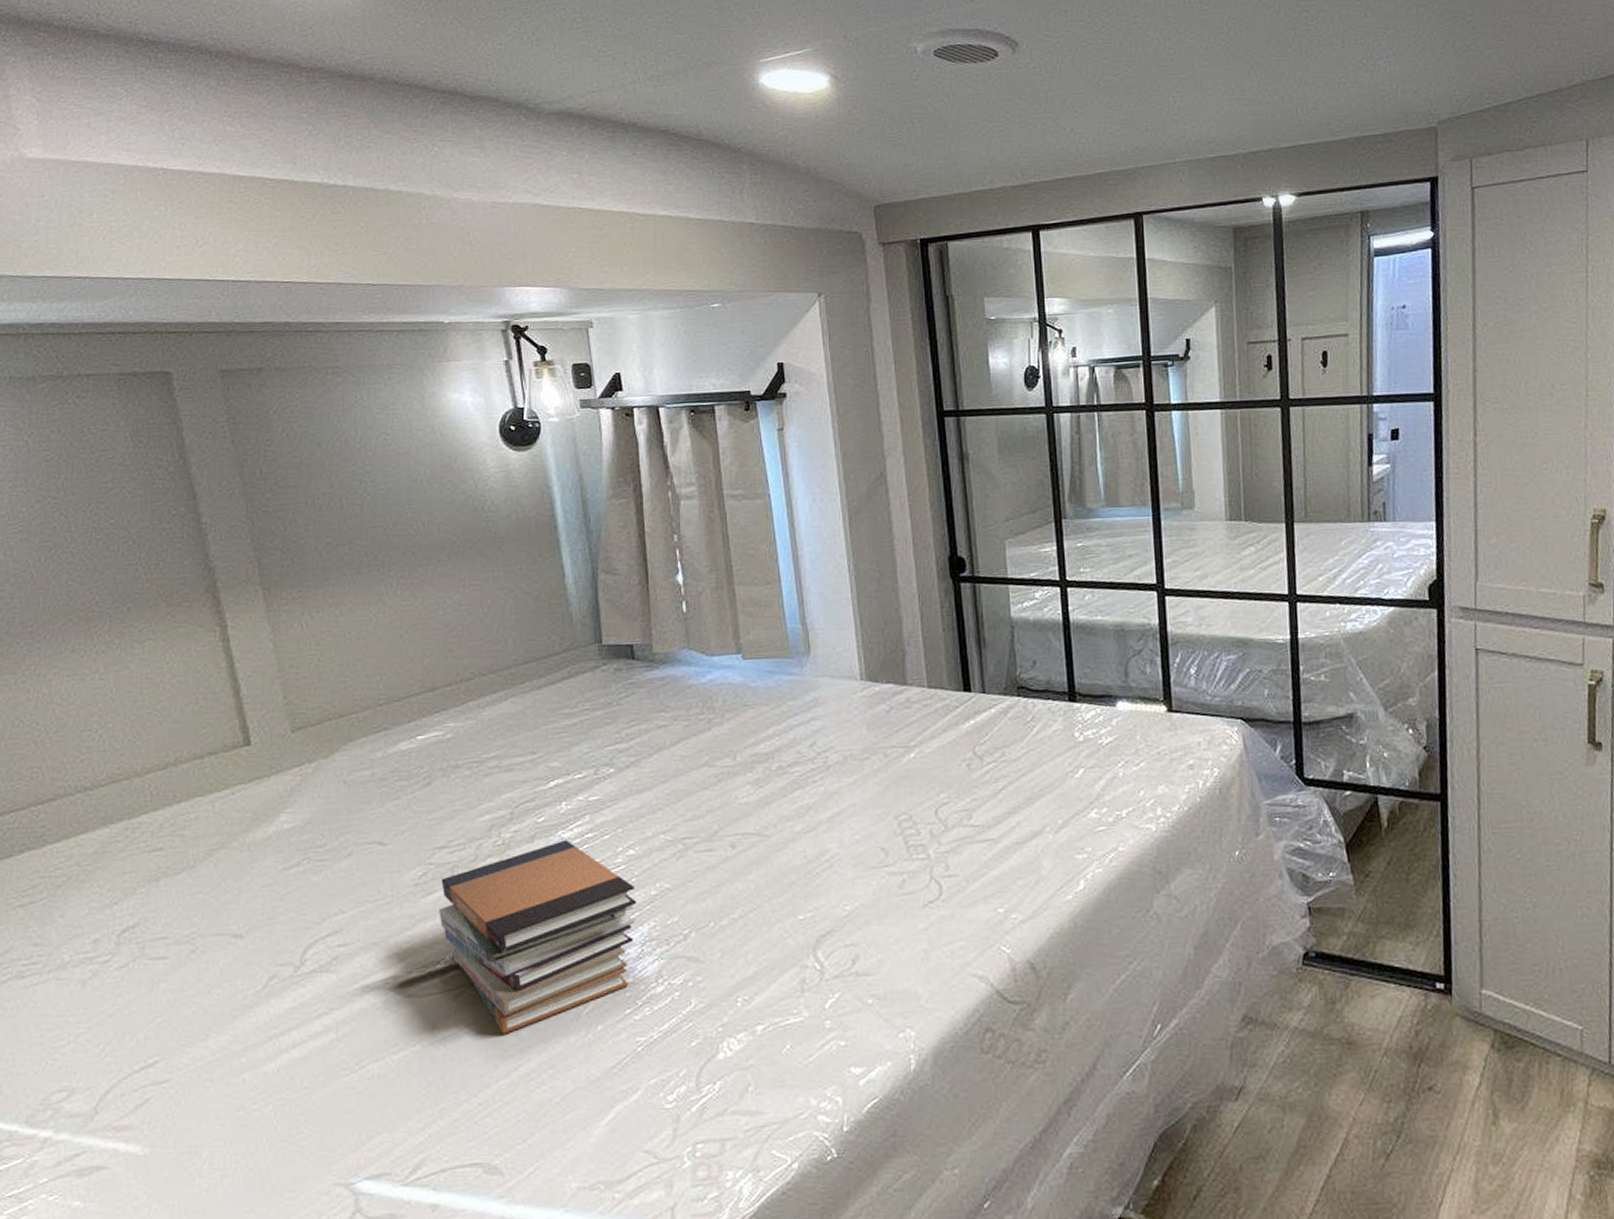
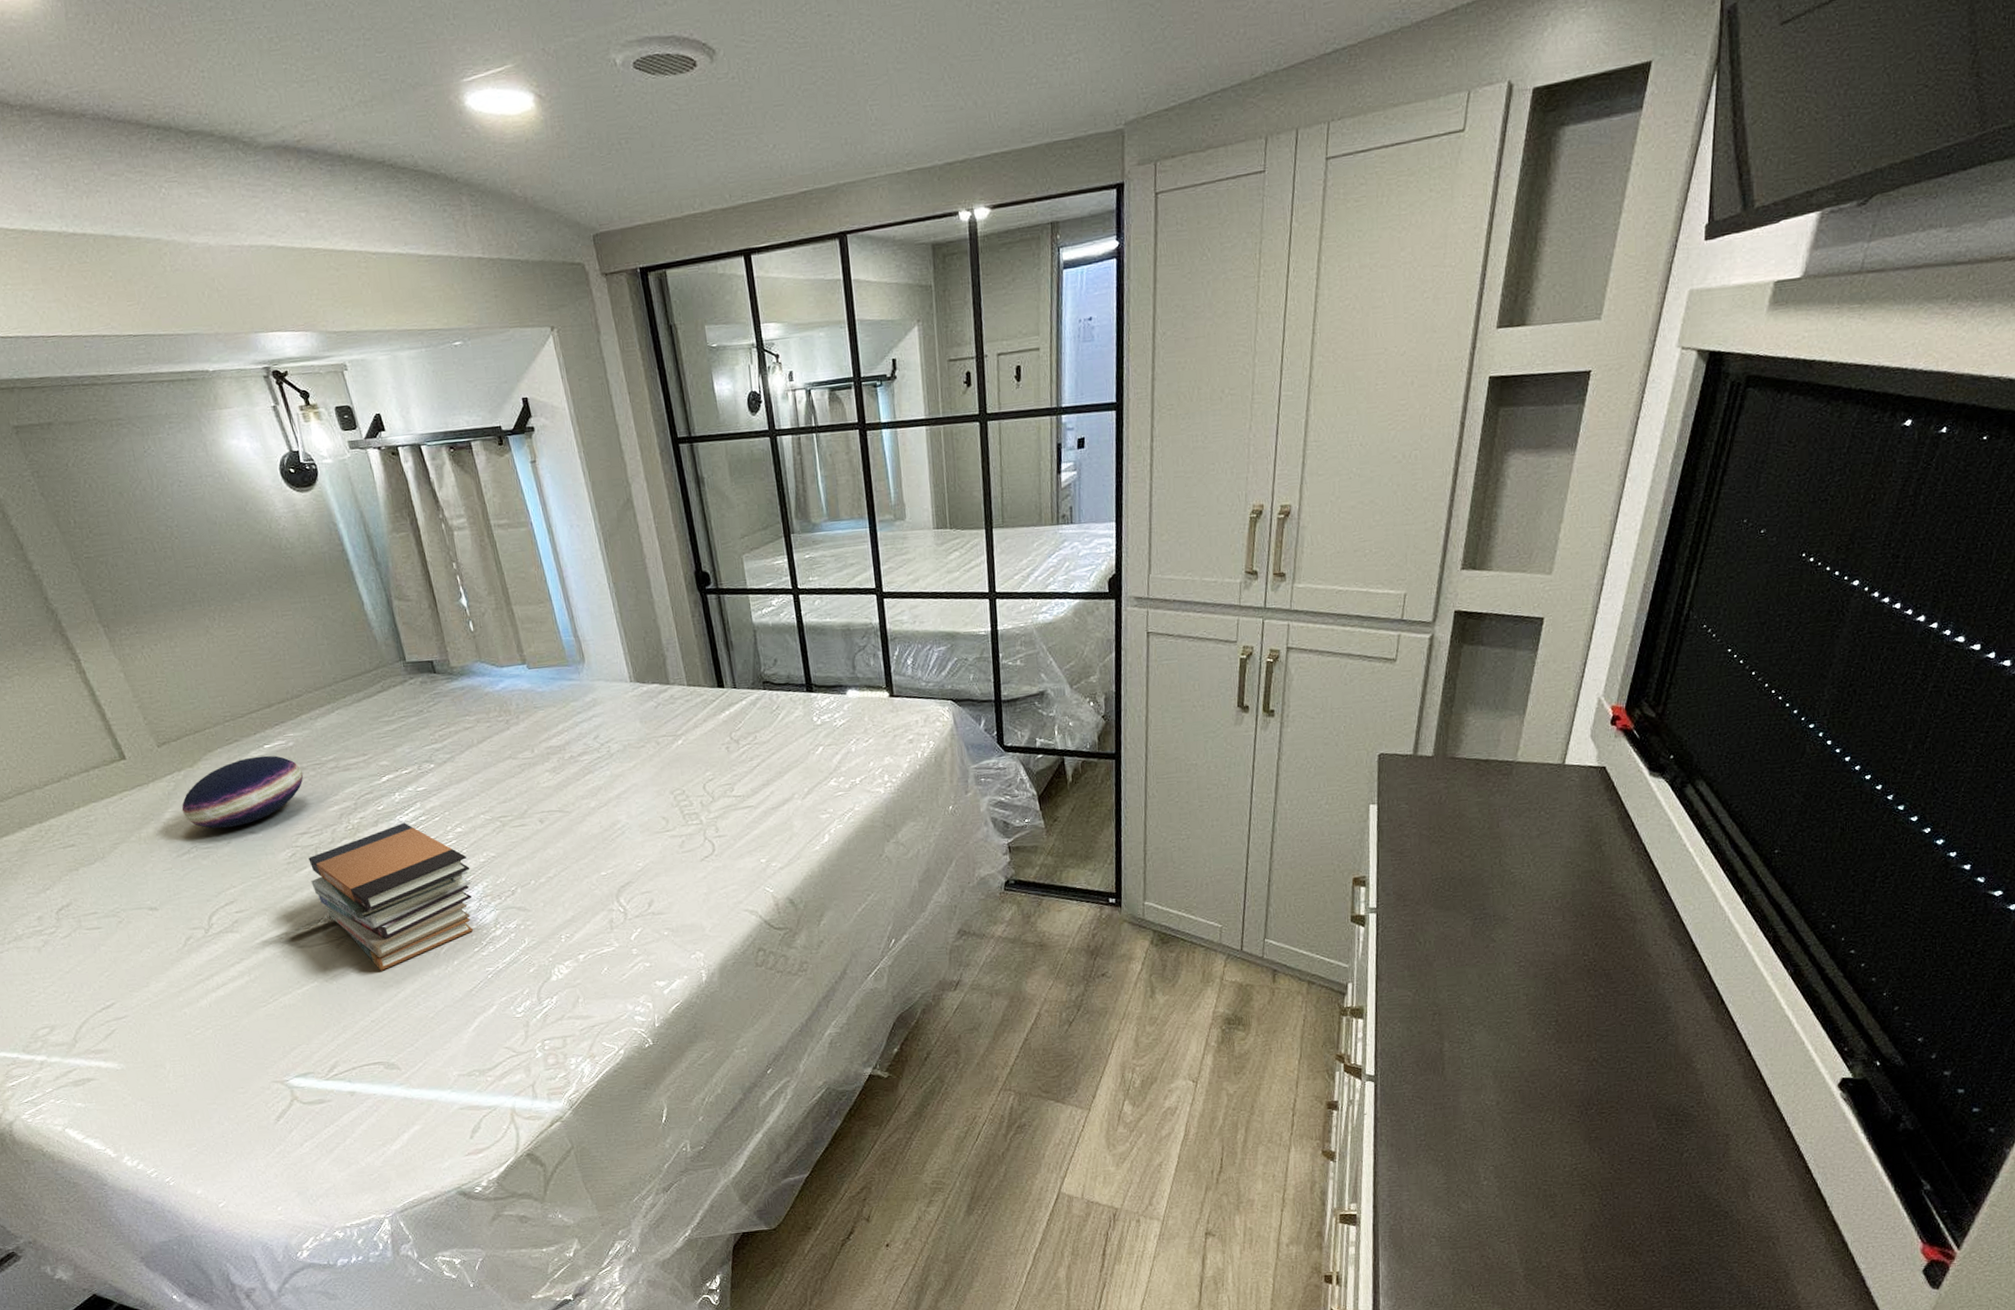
cushion: none [302,748,457,837] -> present [181,755,304,829]

